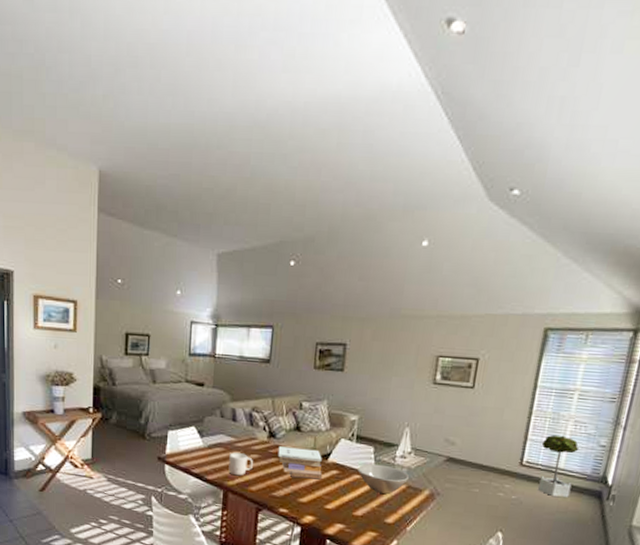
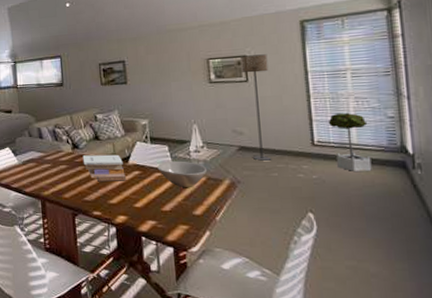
mug: present [228,452,254,476] -> none [41,165,64,186]
floor lamp: none [459,358,501,475] -> present [240,54,272,161]

